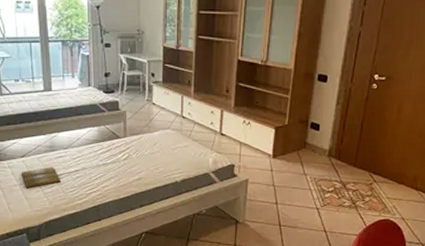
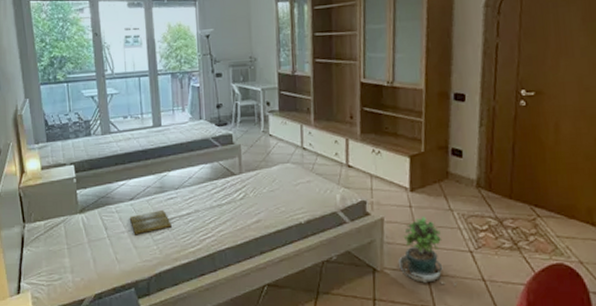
potted plant: none [258,178,304,235] -> present [399,215,458,285]

